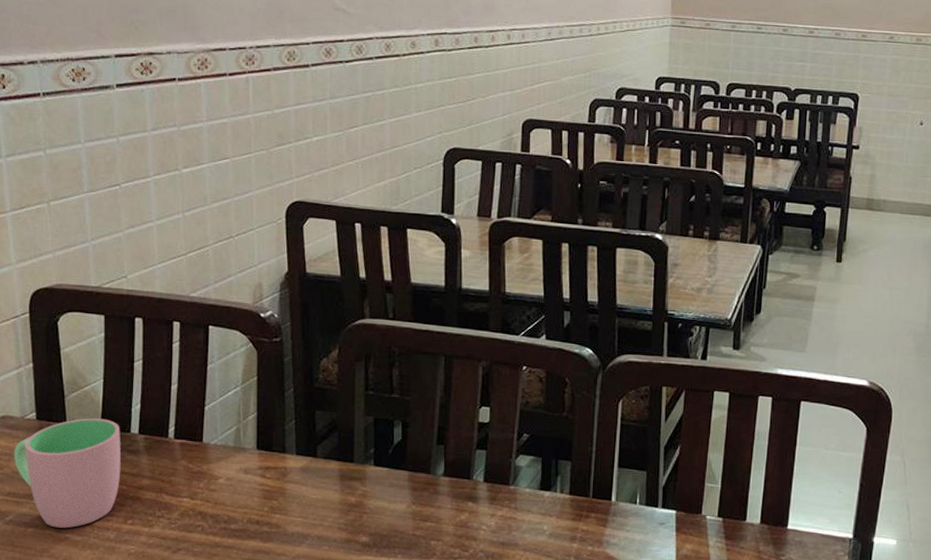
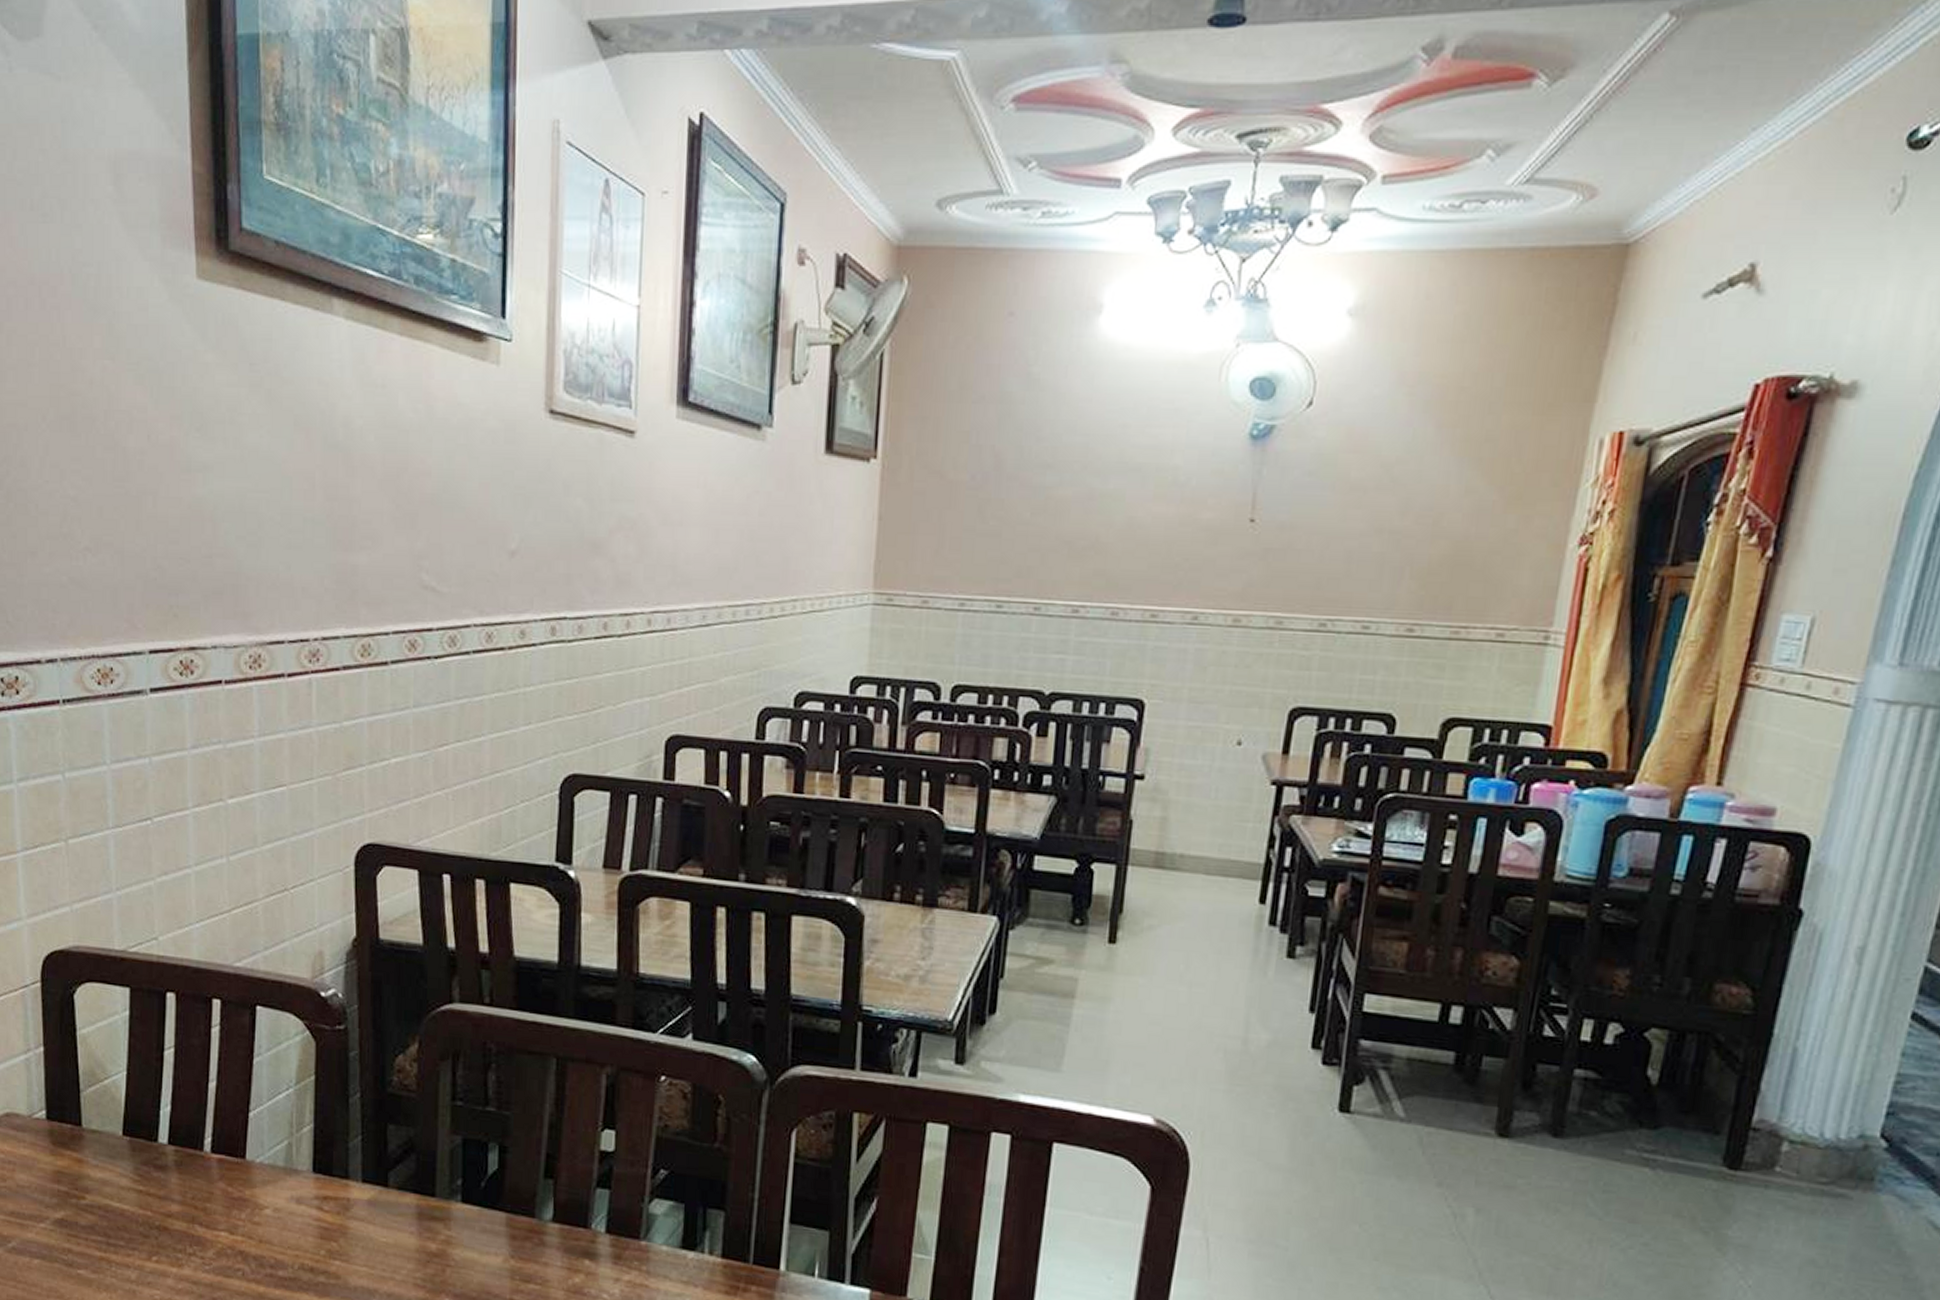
cup: present [14,418,121,528] -> none [19,1120,146,1262]

